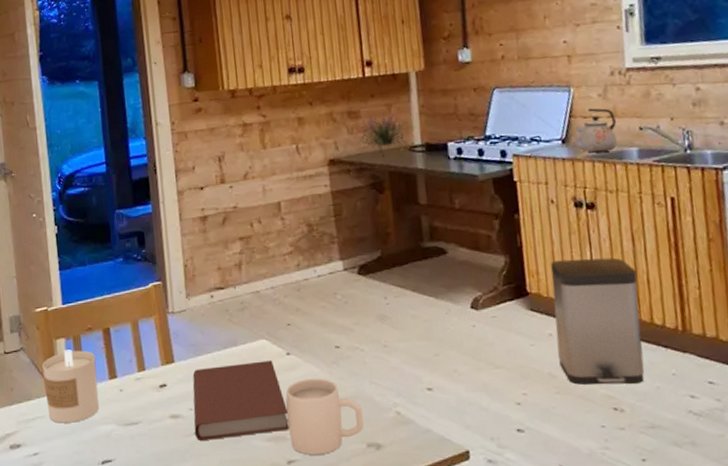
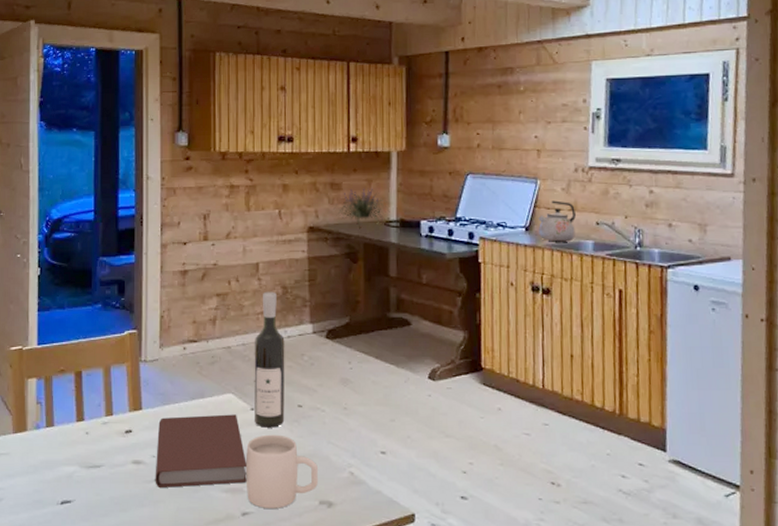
candle: present [42,349,100,423] -> none [11,390,65,462]
bottle: none [283,230,323,372] -> present [254,291,285,428]
pedal bin: present [551,257,645,385] -> none [504,340,583,460]

